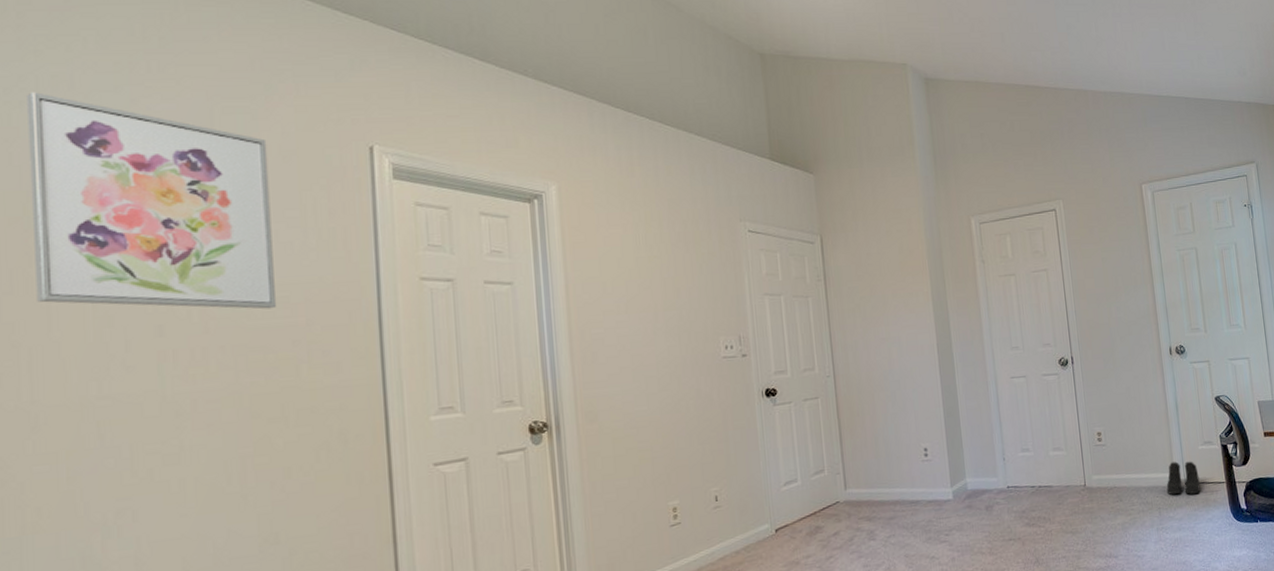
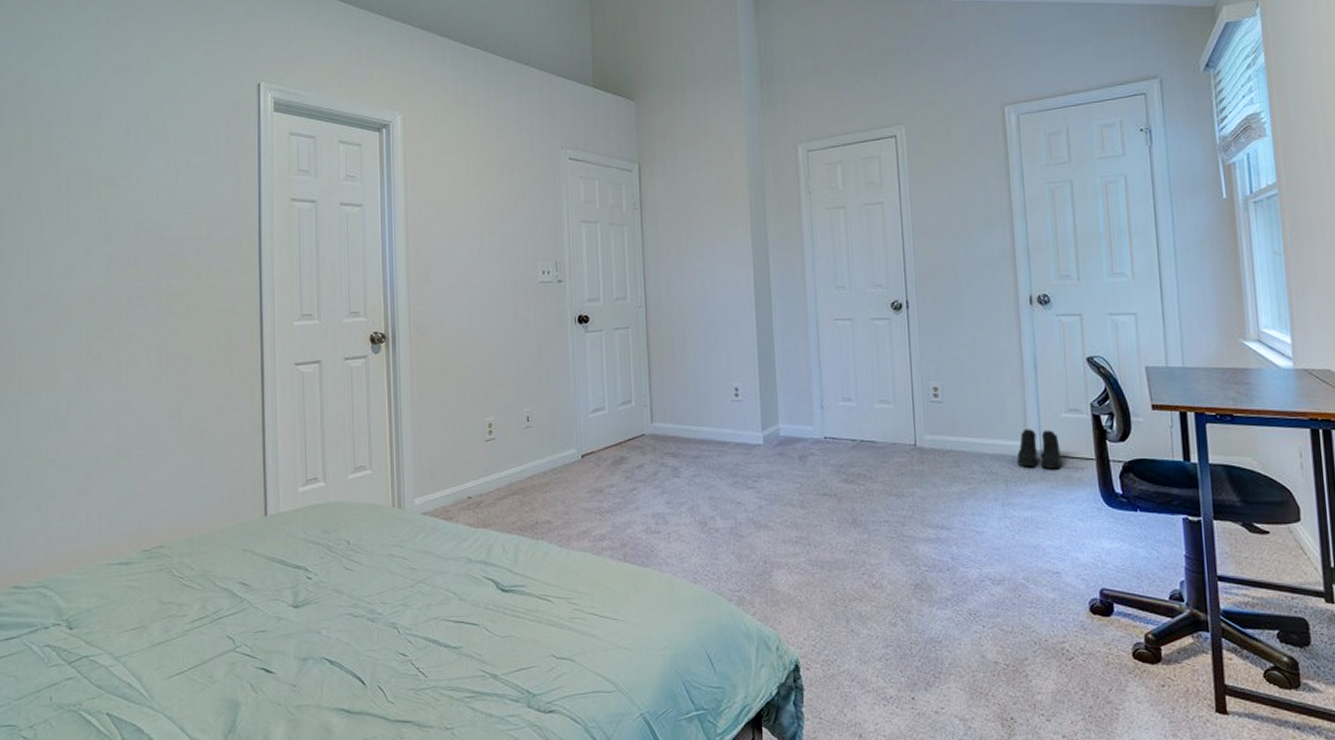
wall art: present [27,92,277,310] -> none [32,46,187,223]

